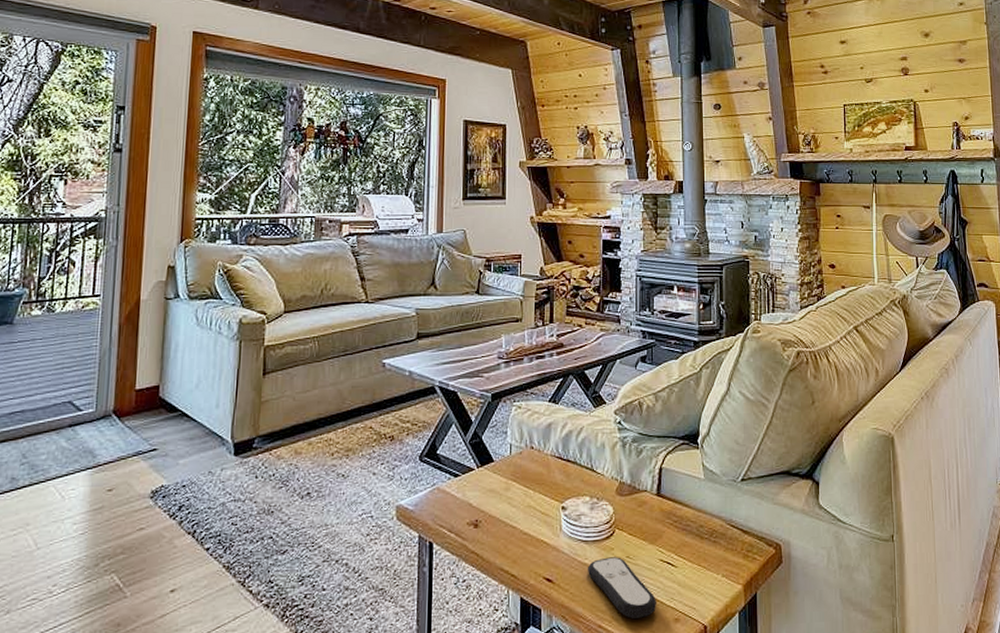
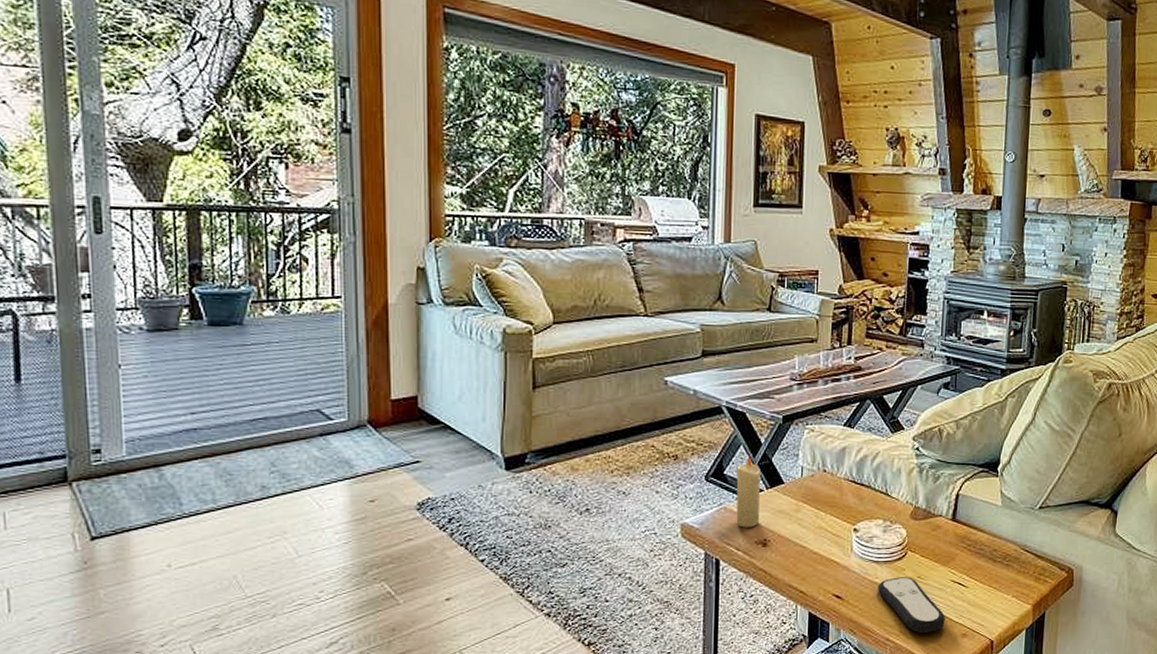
candle: none [448,434,472,508] -> present [736,455,761,528]

